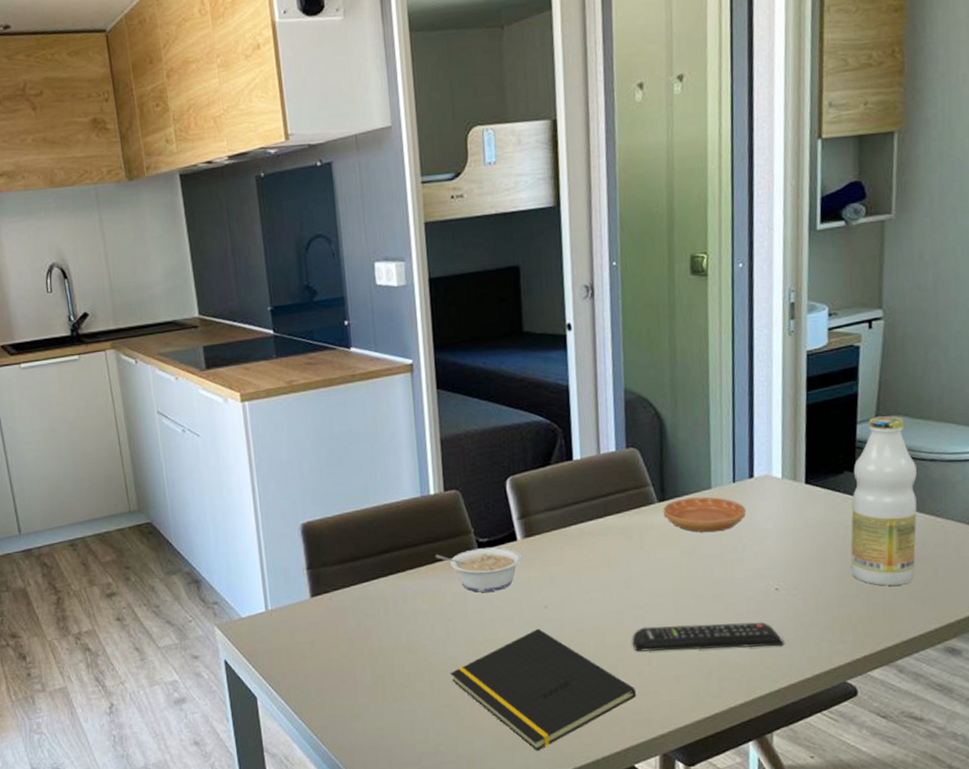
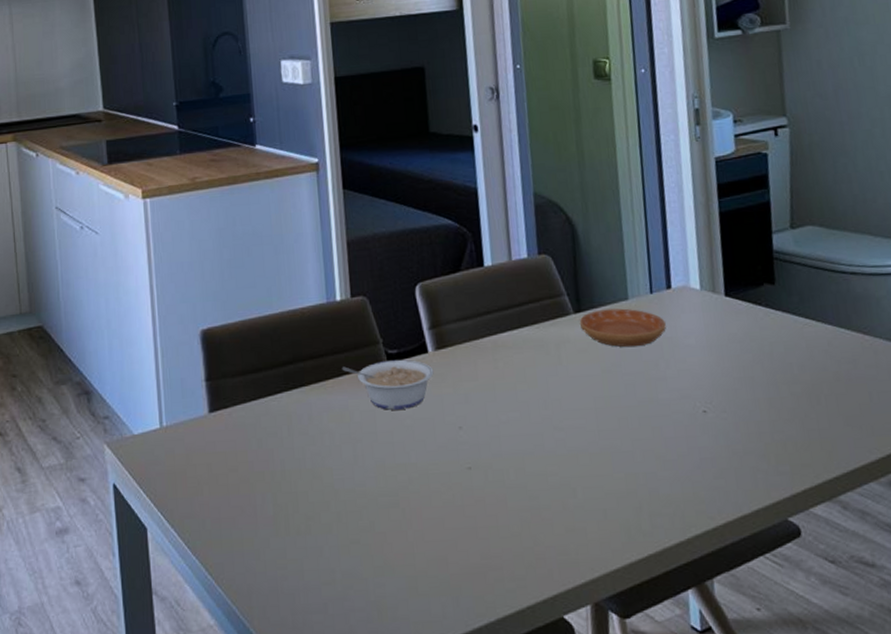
notepad: present [450,628,637,751] -> none [358,452,562,598]
remote control: present [632,622,785,652] -> none [553,448,718,482]
bottle: present [850,416,917,586] -> none [773,226,848,410]

